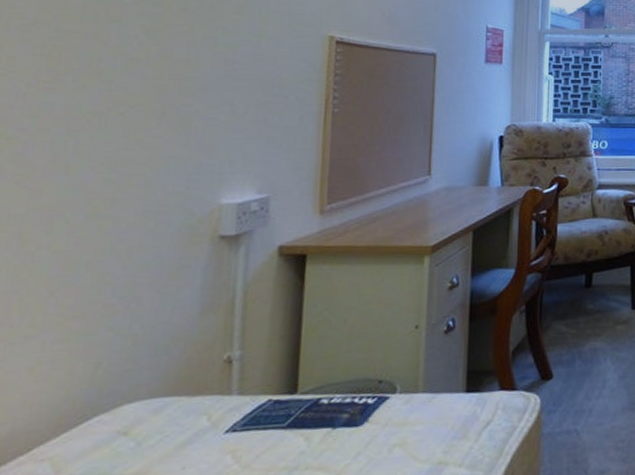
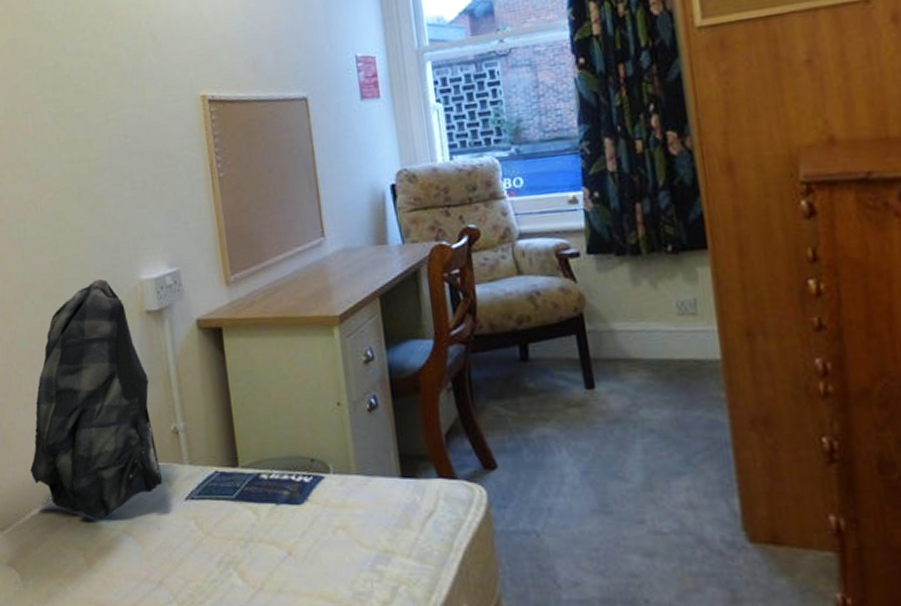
jacket: none [12,201,207,465] -> present [30,279,162,518]

